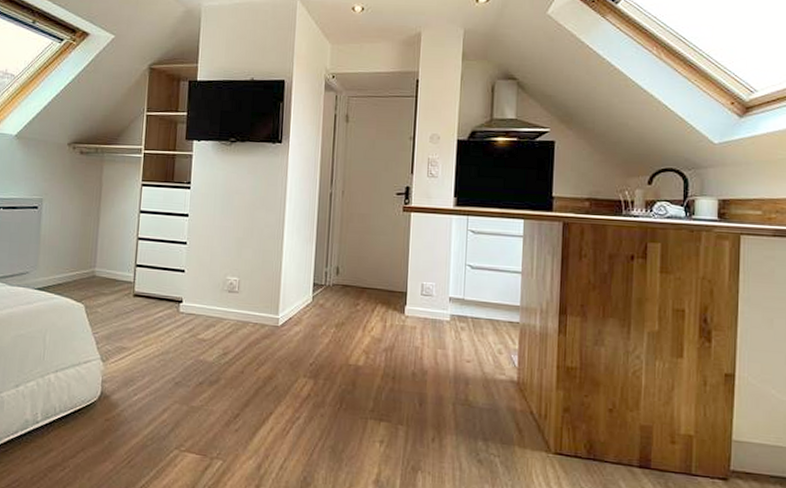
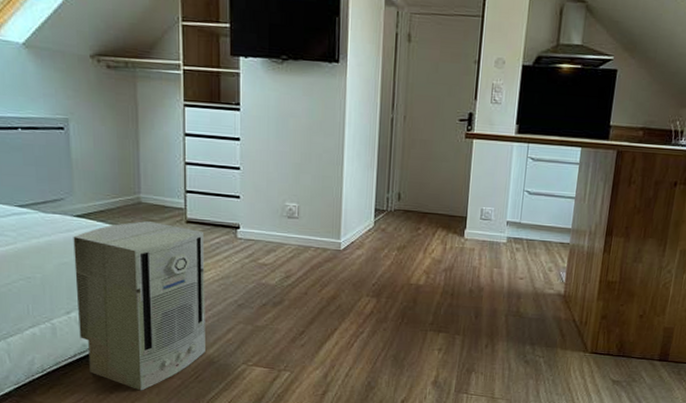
air purifier: none [24,294,149,475] -> present [73,221,205,391]

